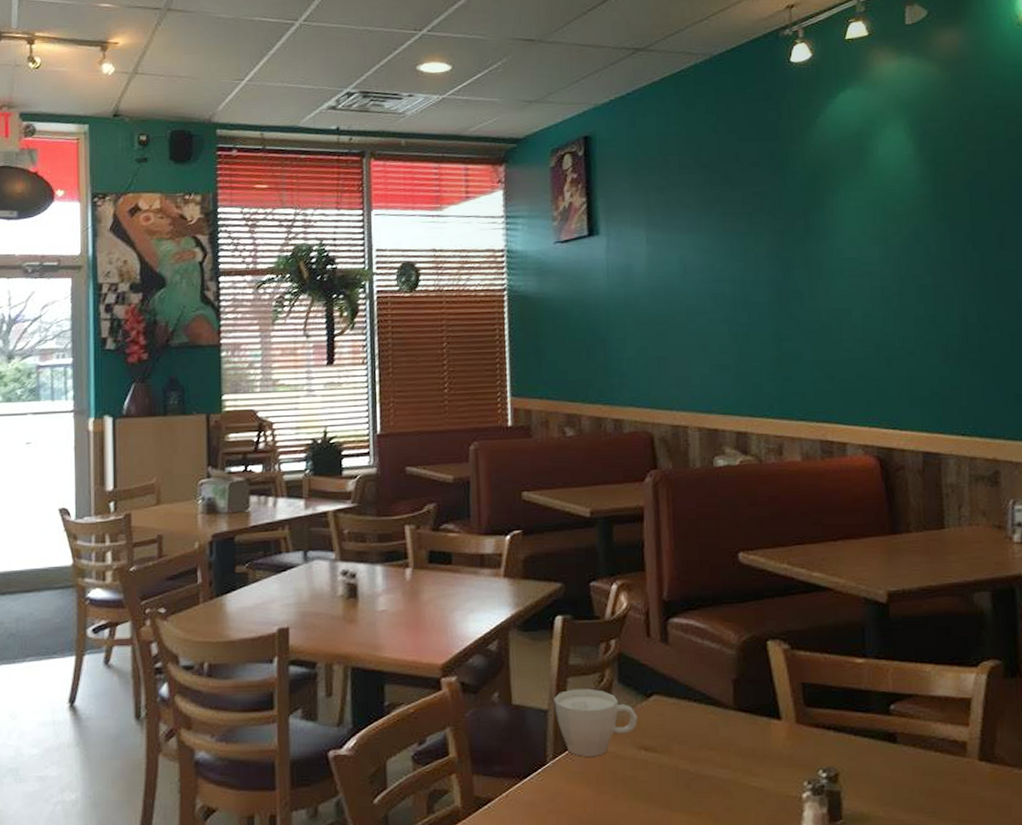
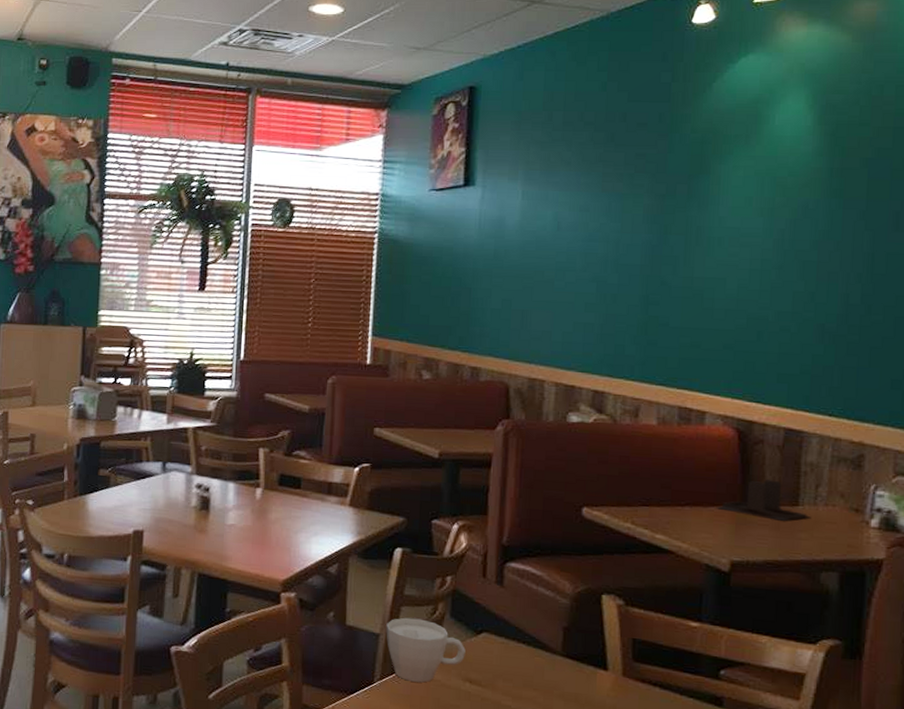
napkin holder: none [868,505,958,547] -> present [717,479,812,522]

